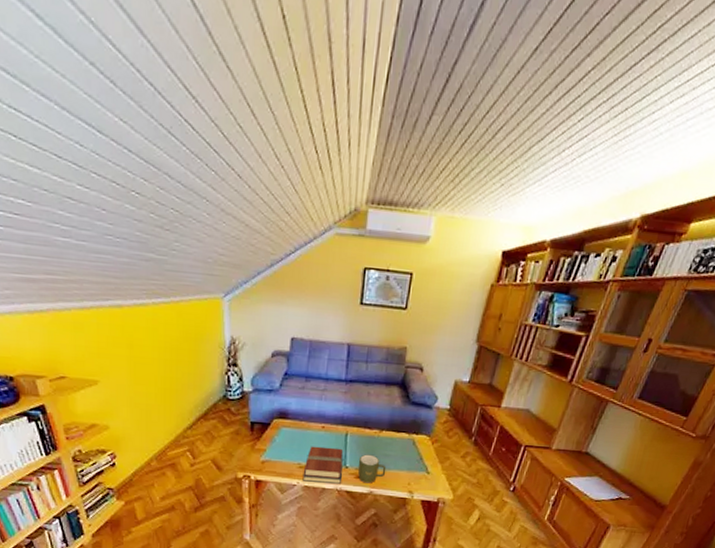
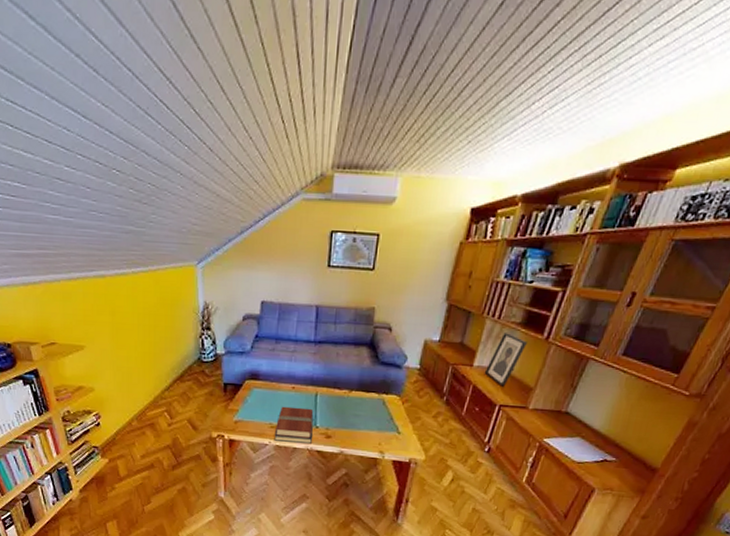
mug: present [358,454,387,484] -> none [328,414,357,443]
picture frame: none [511,375,552,428] -> present [484,333,527,387]

